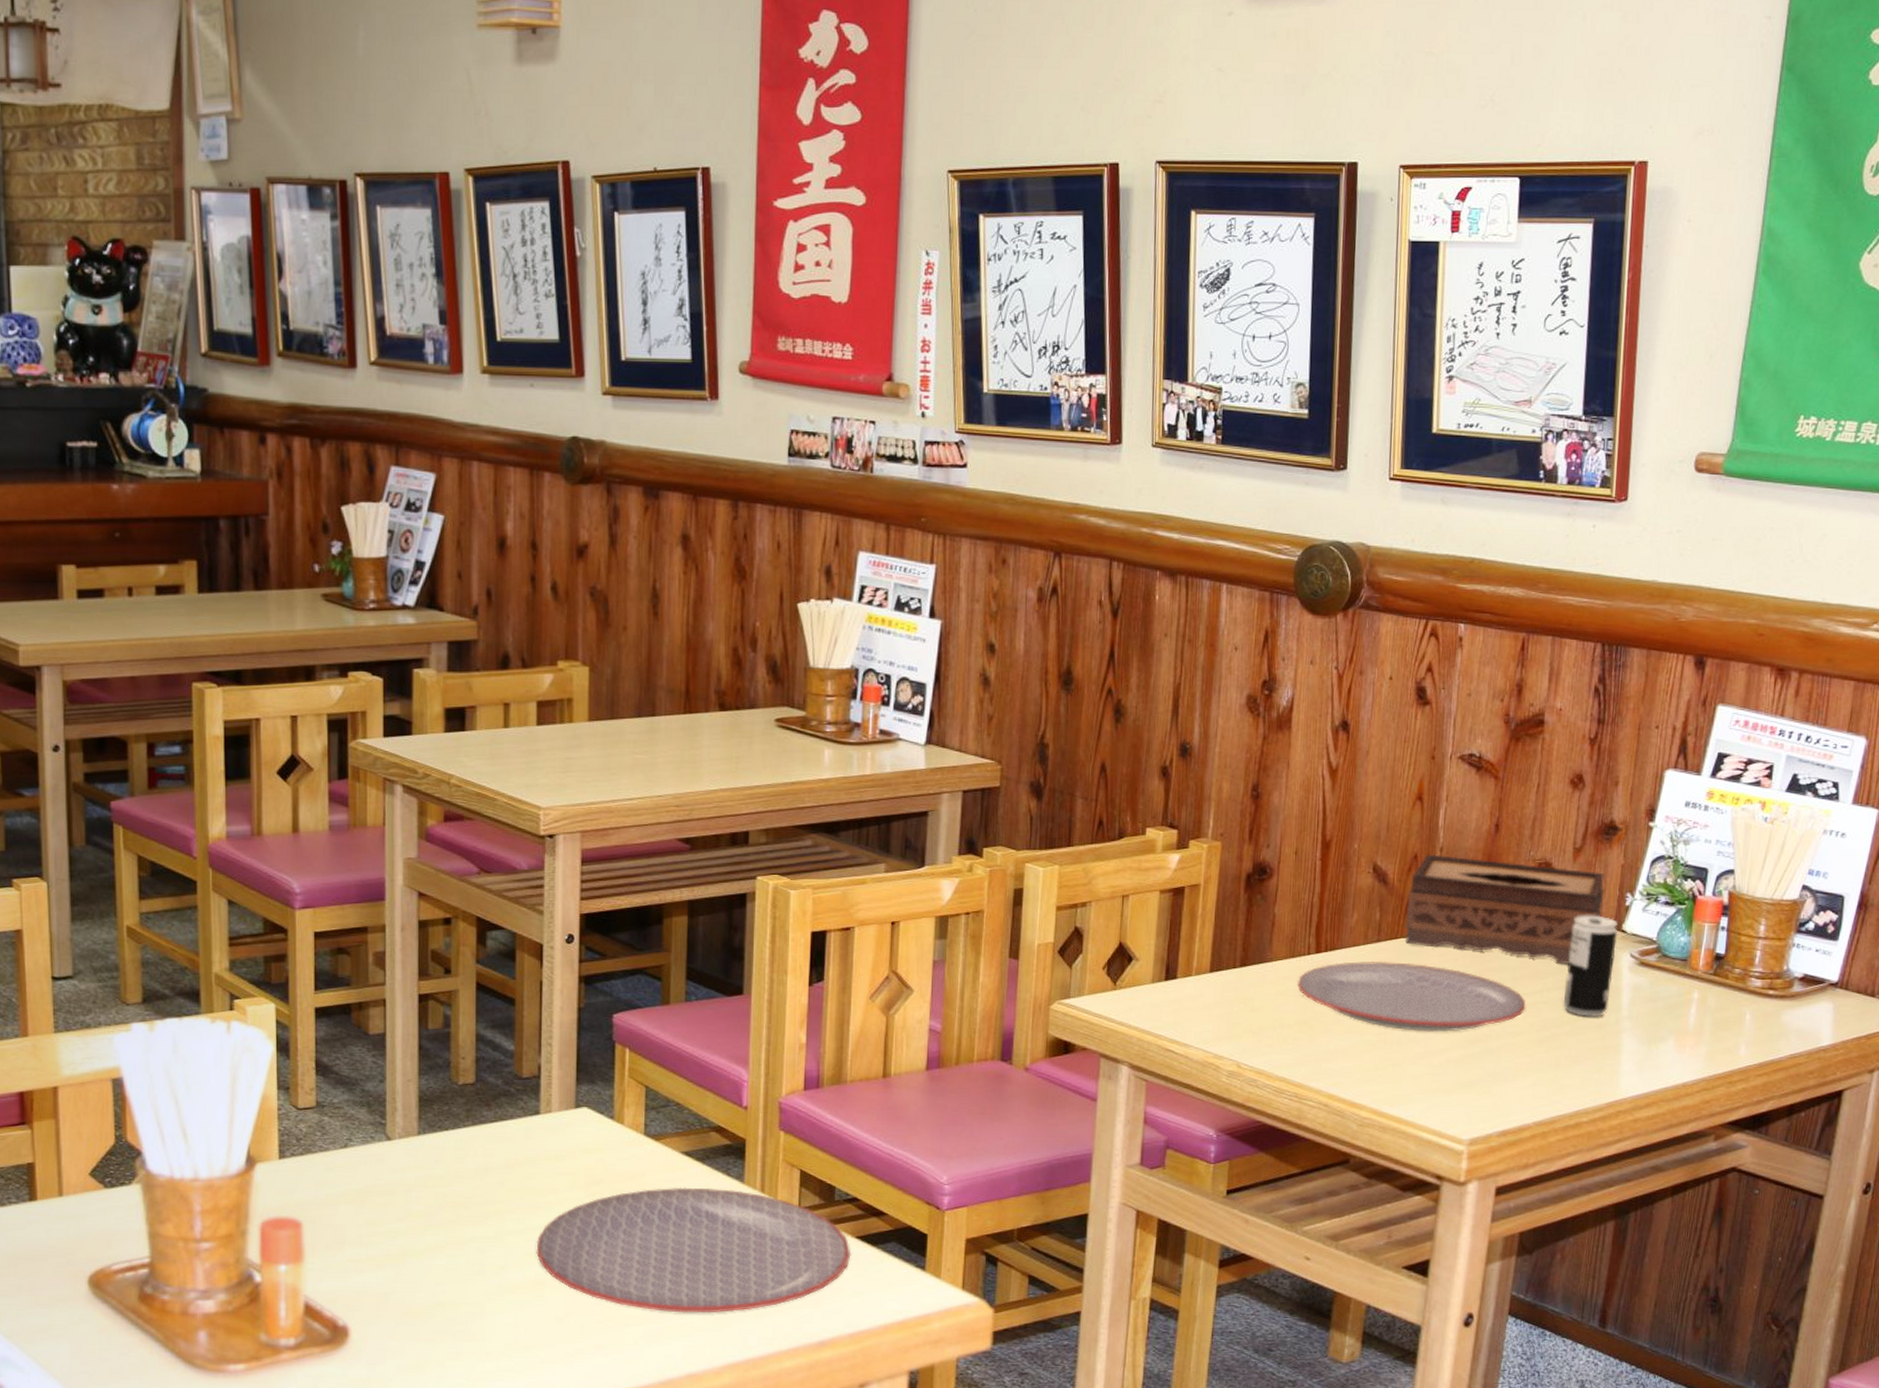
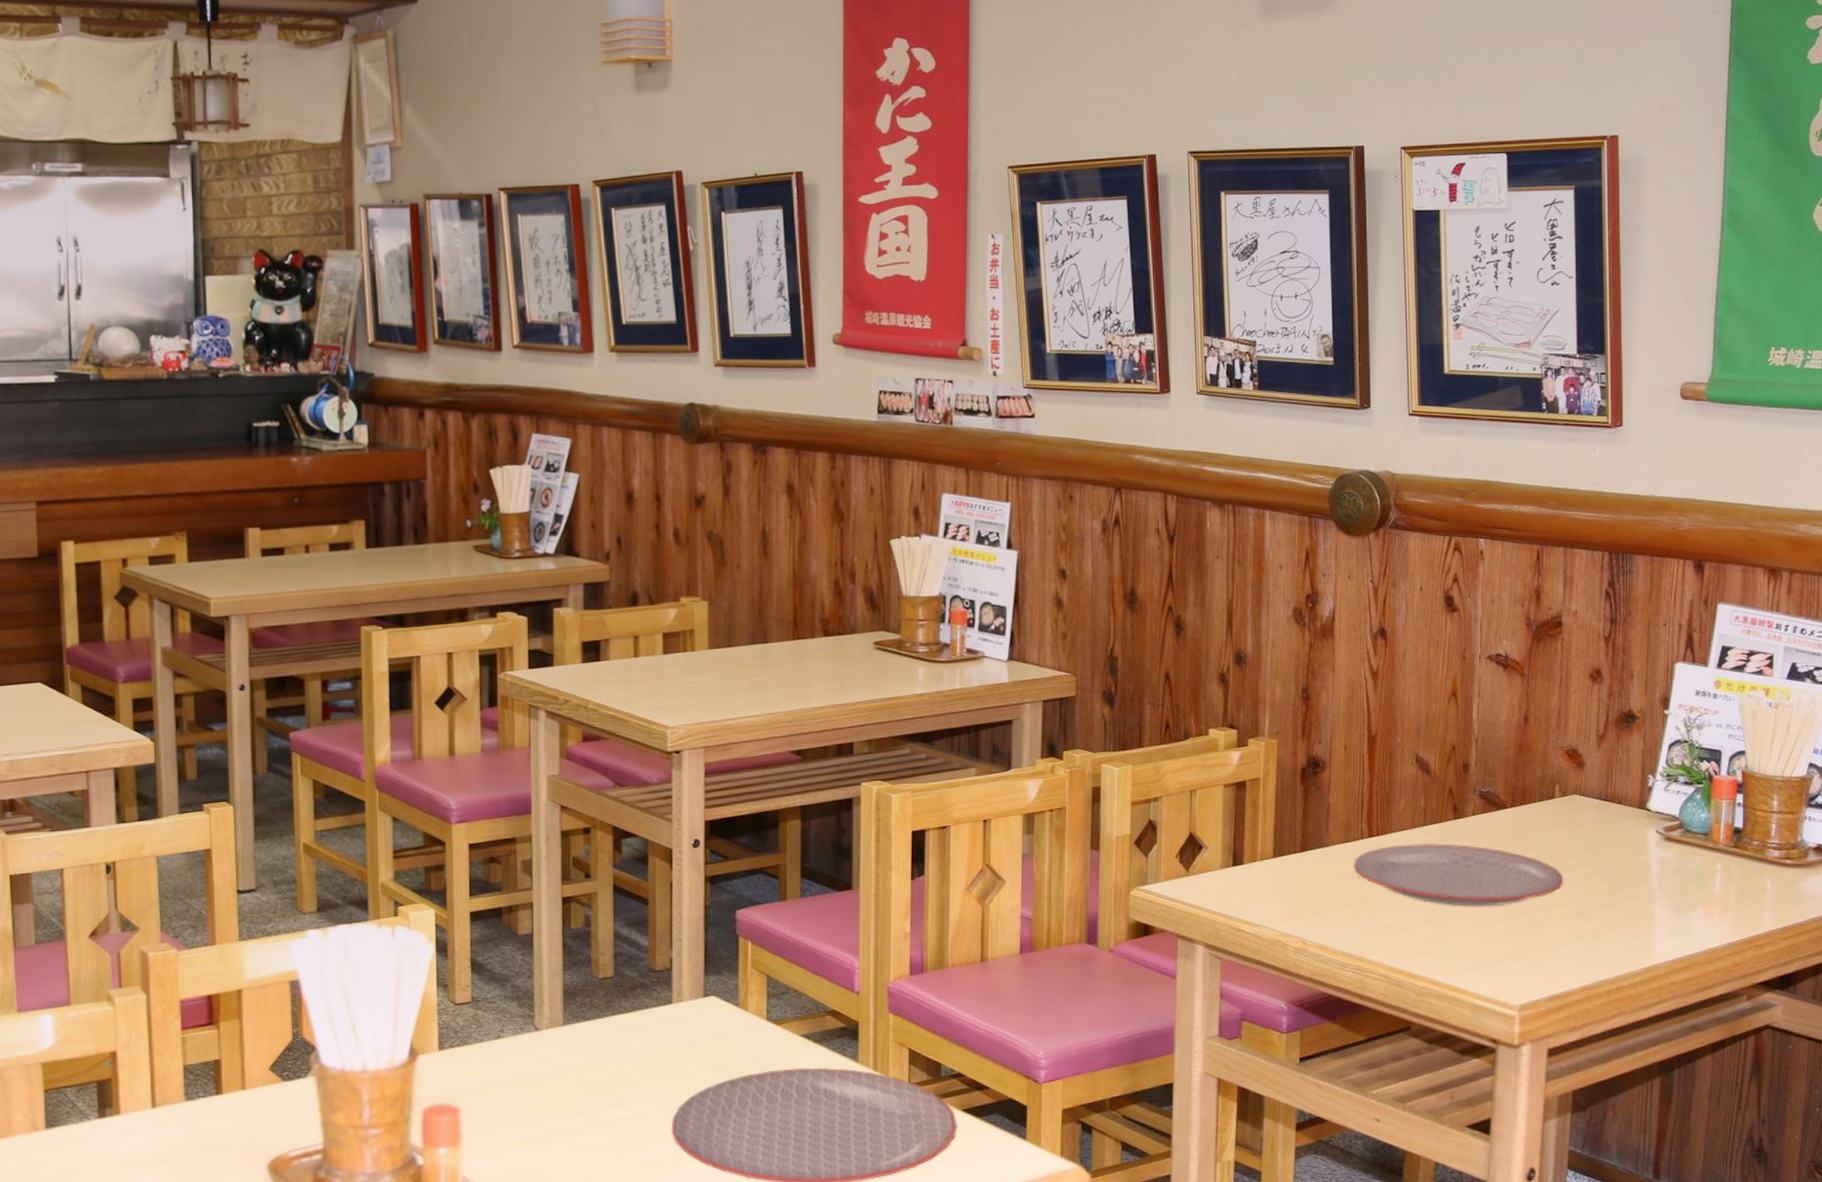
tissue box: present [1405,854,1605,964] -> none [1448,745,1628,841]
beverage can: present [1563,915,1618,1017] -> none [1597,796,1644,889]

